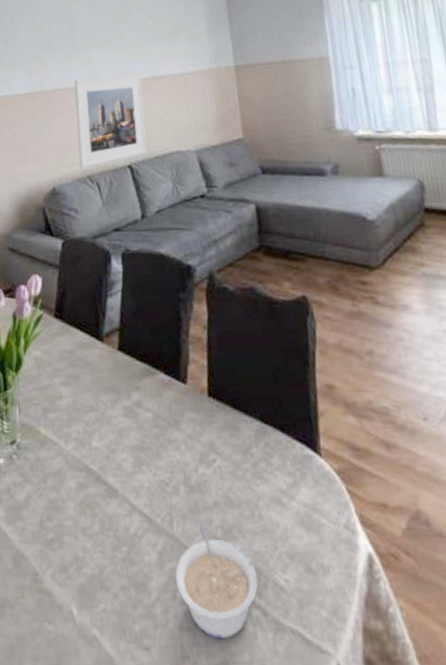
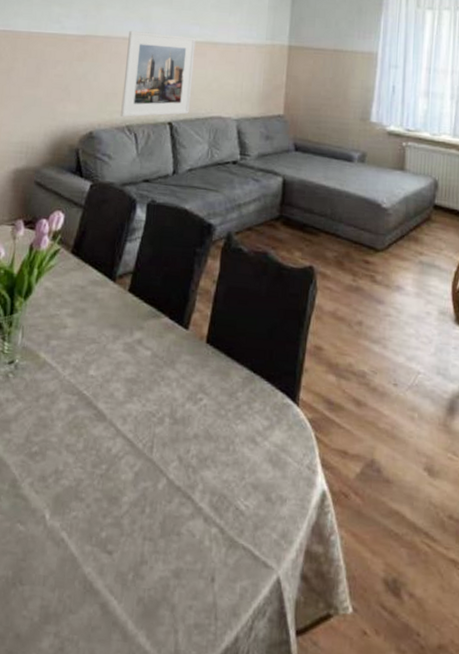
legume: present [175,519,258,638] -> none [146,448,222,550]

